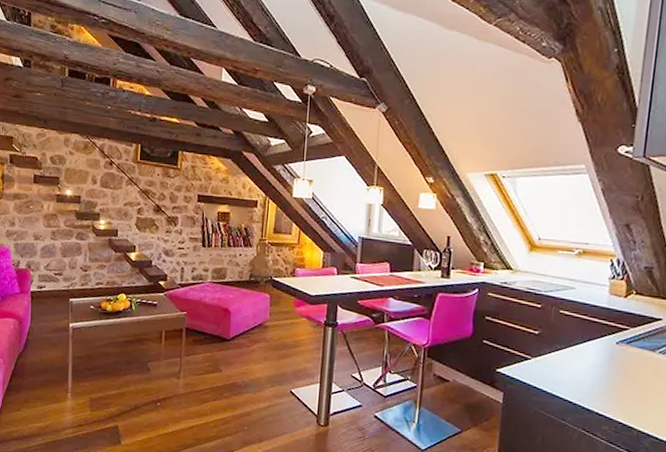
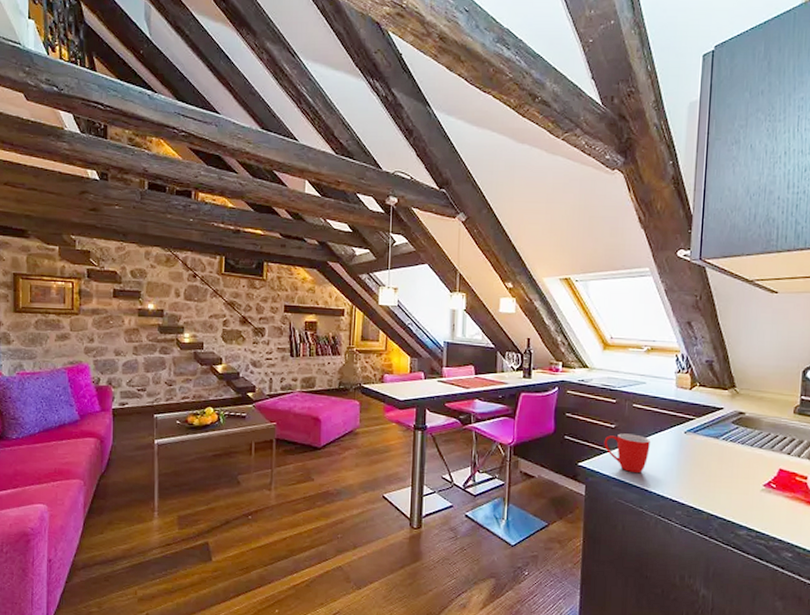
mug: none [525,340,577,384] -> present [604,433,650,474]

